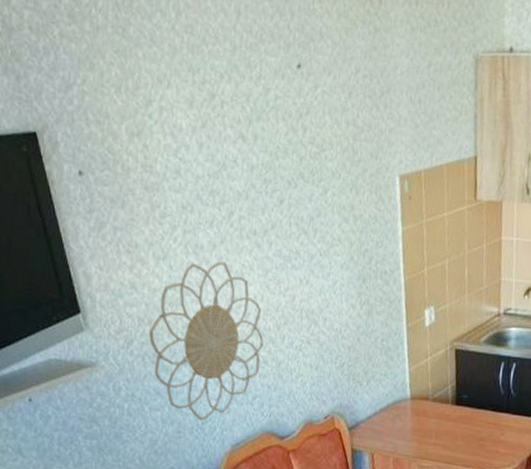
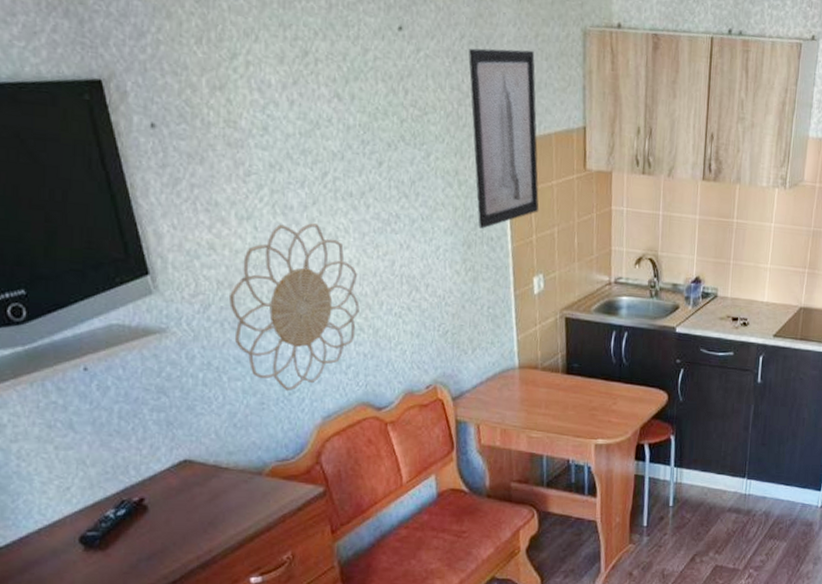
wall art: none [363,80,431,263] -> present [468,48,539,229]

